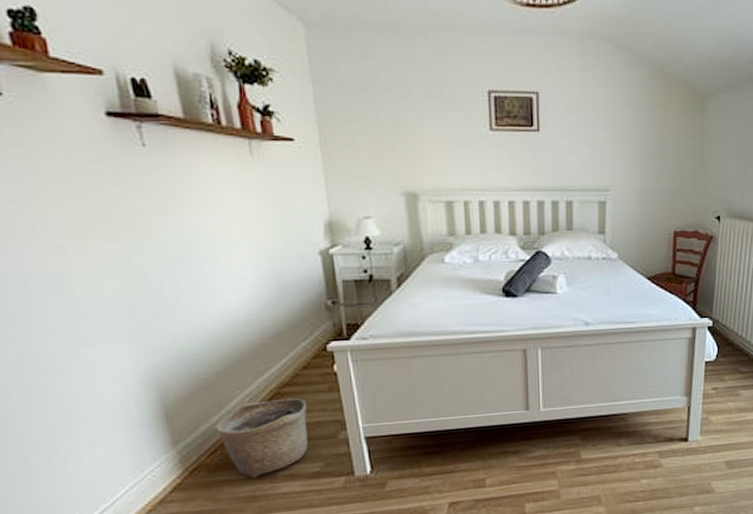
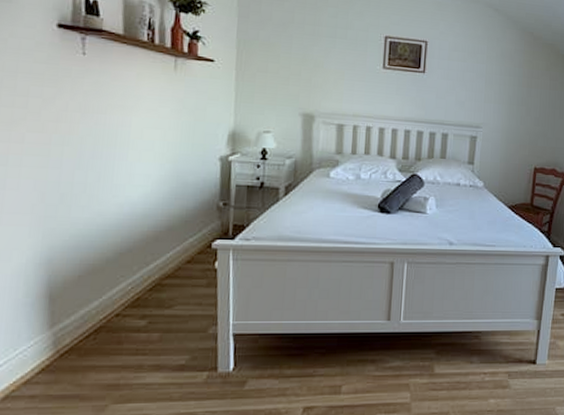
basket: present [215,397,309,478] -> none [94,289,184,366]

